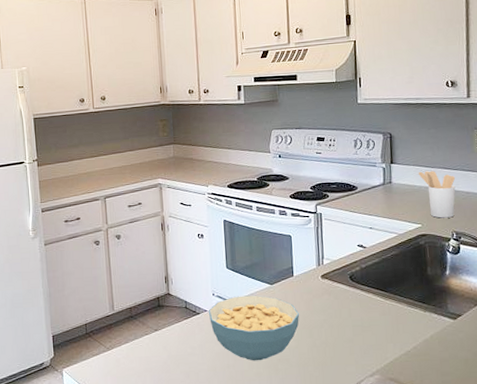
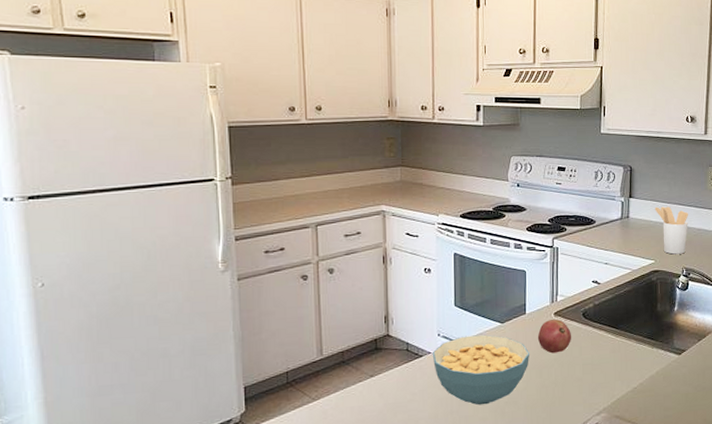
fruit: none [306,282,340,315] -> present [537,319,572,354]

